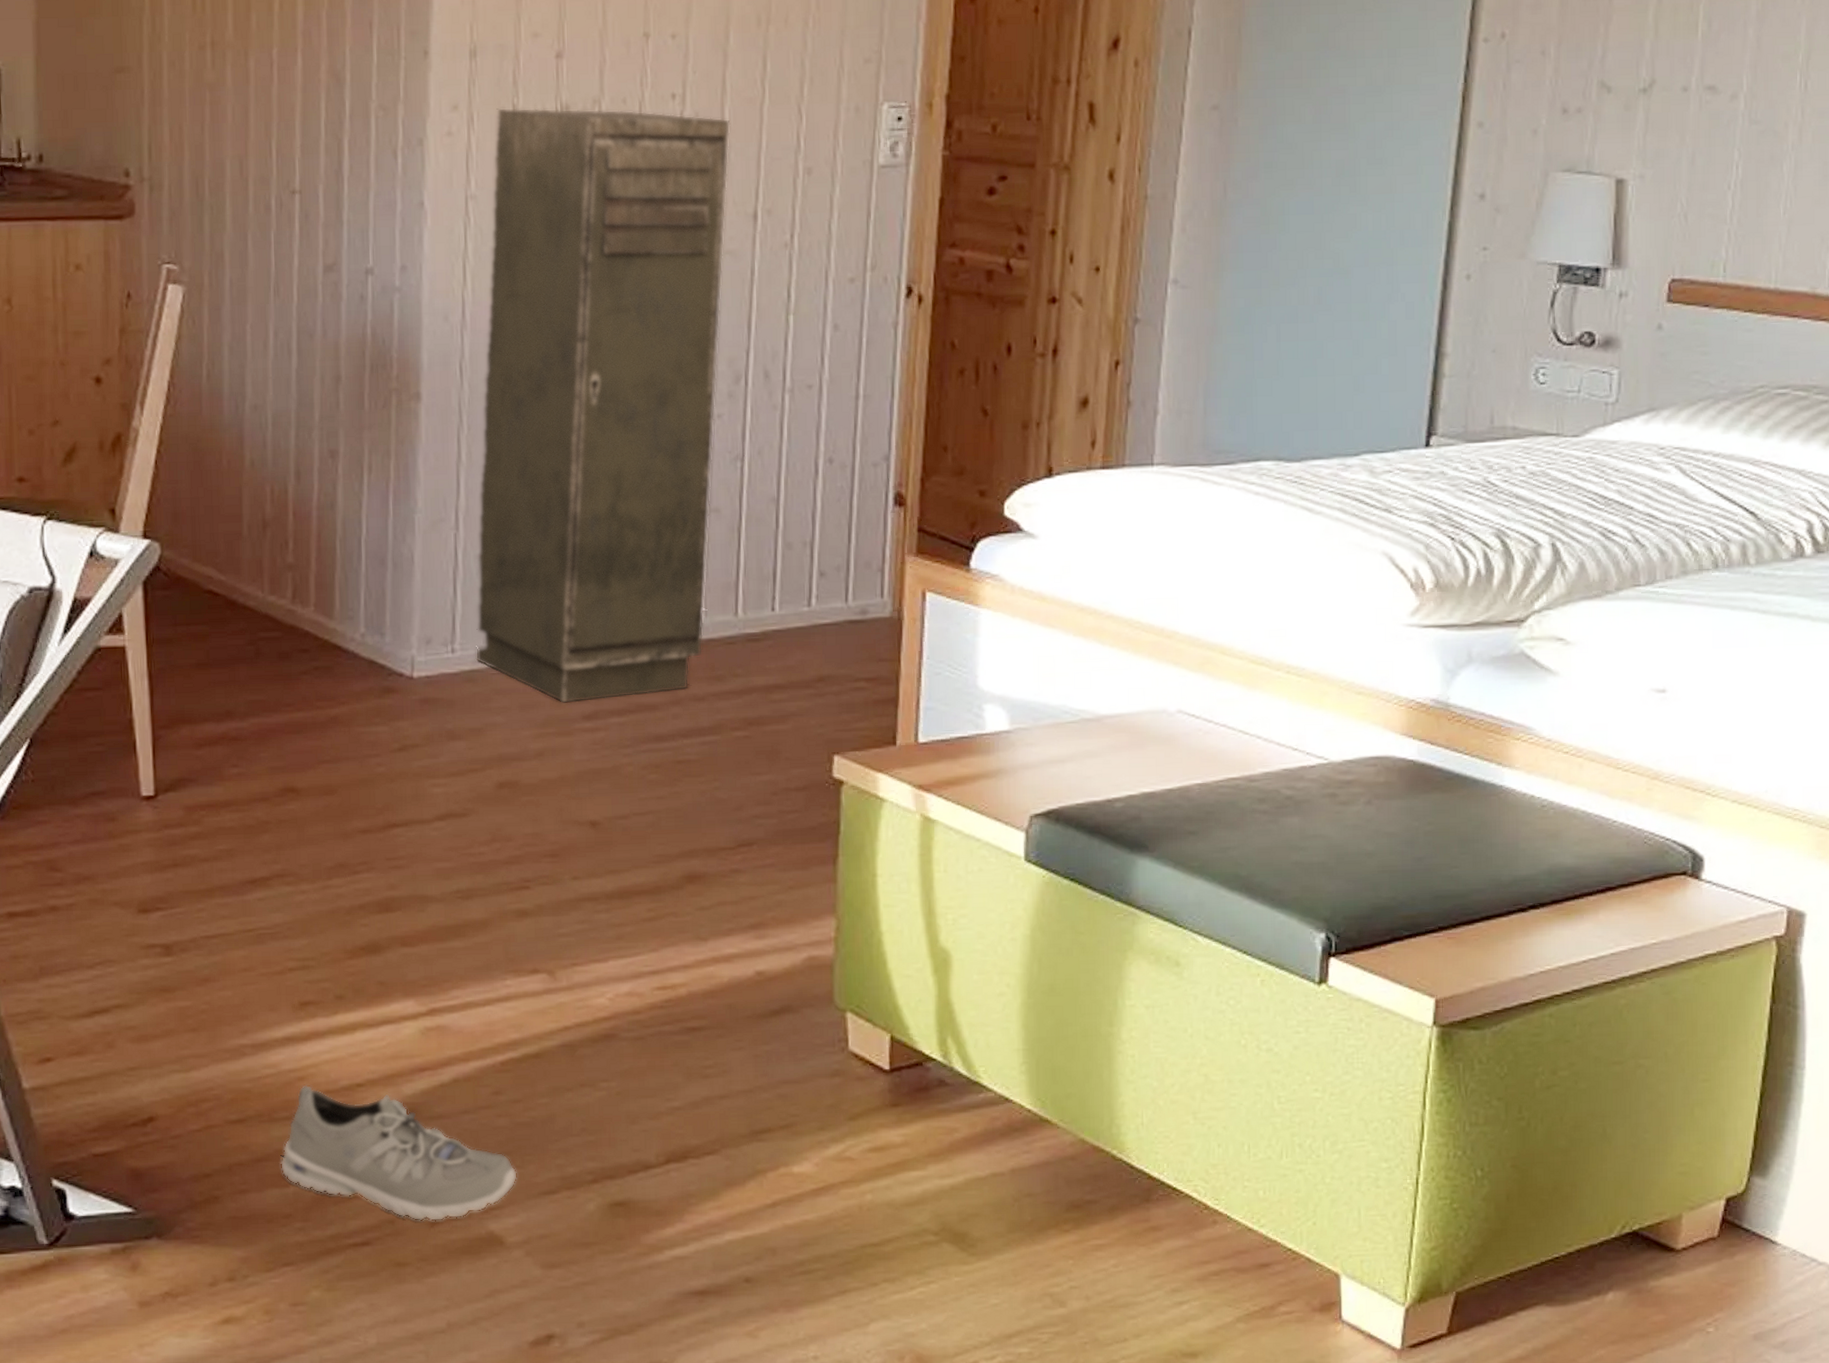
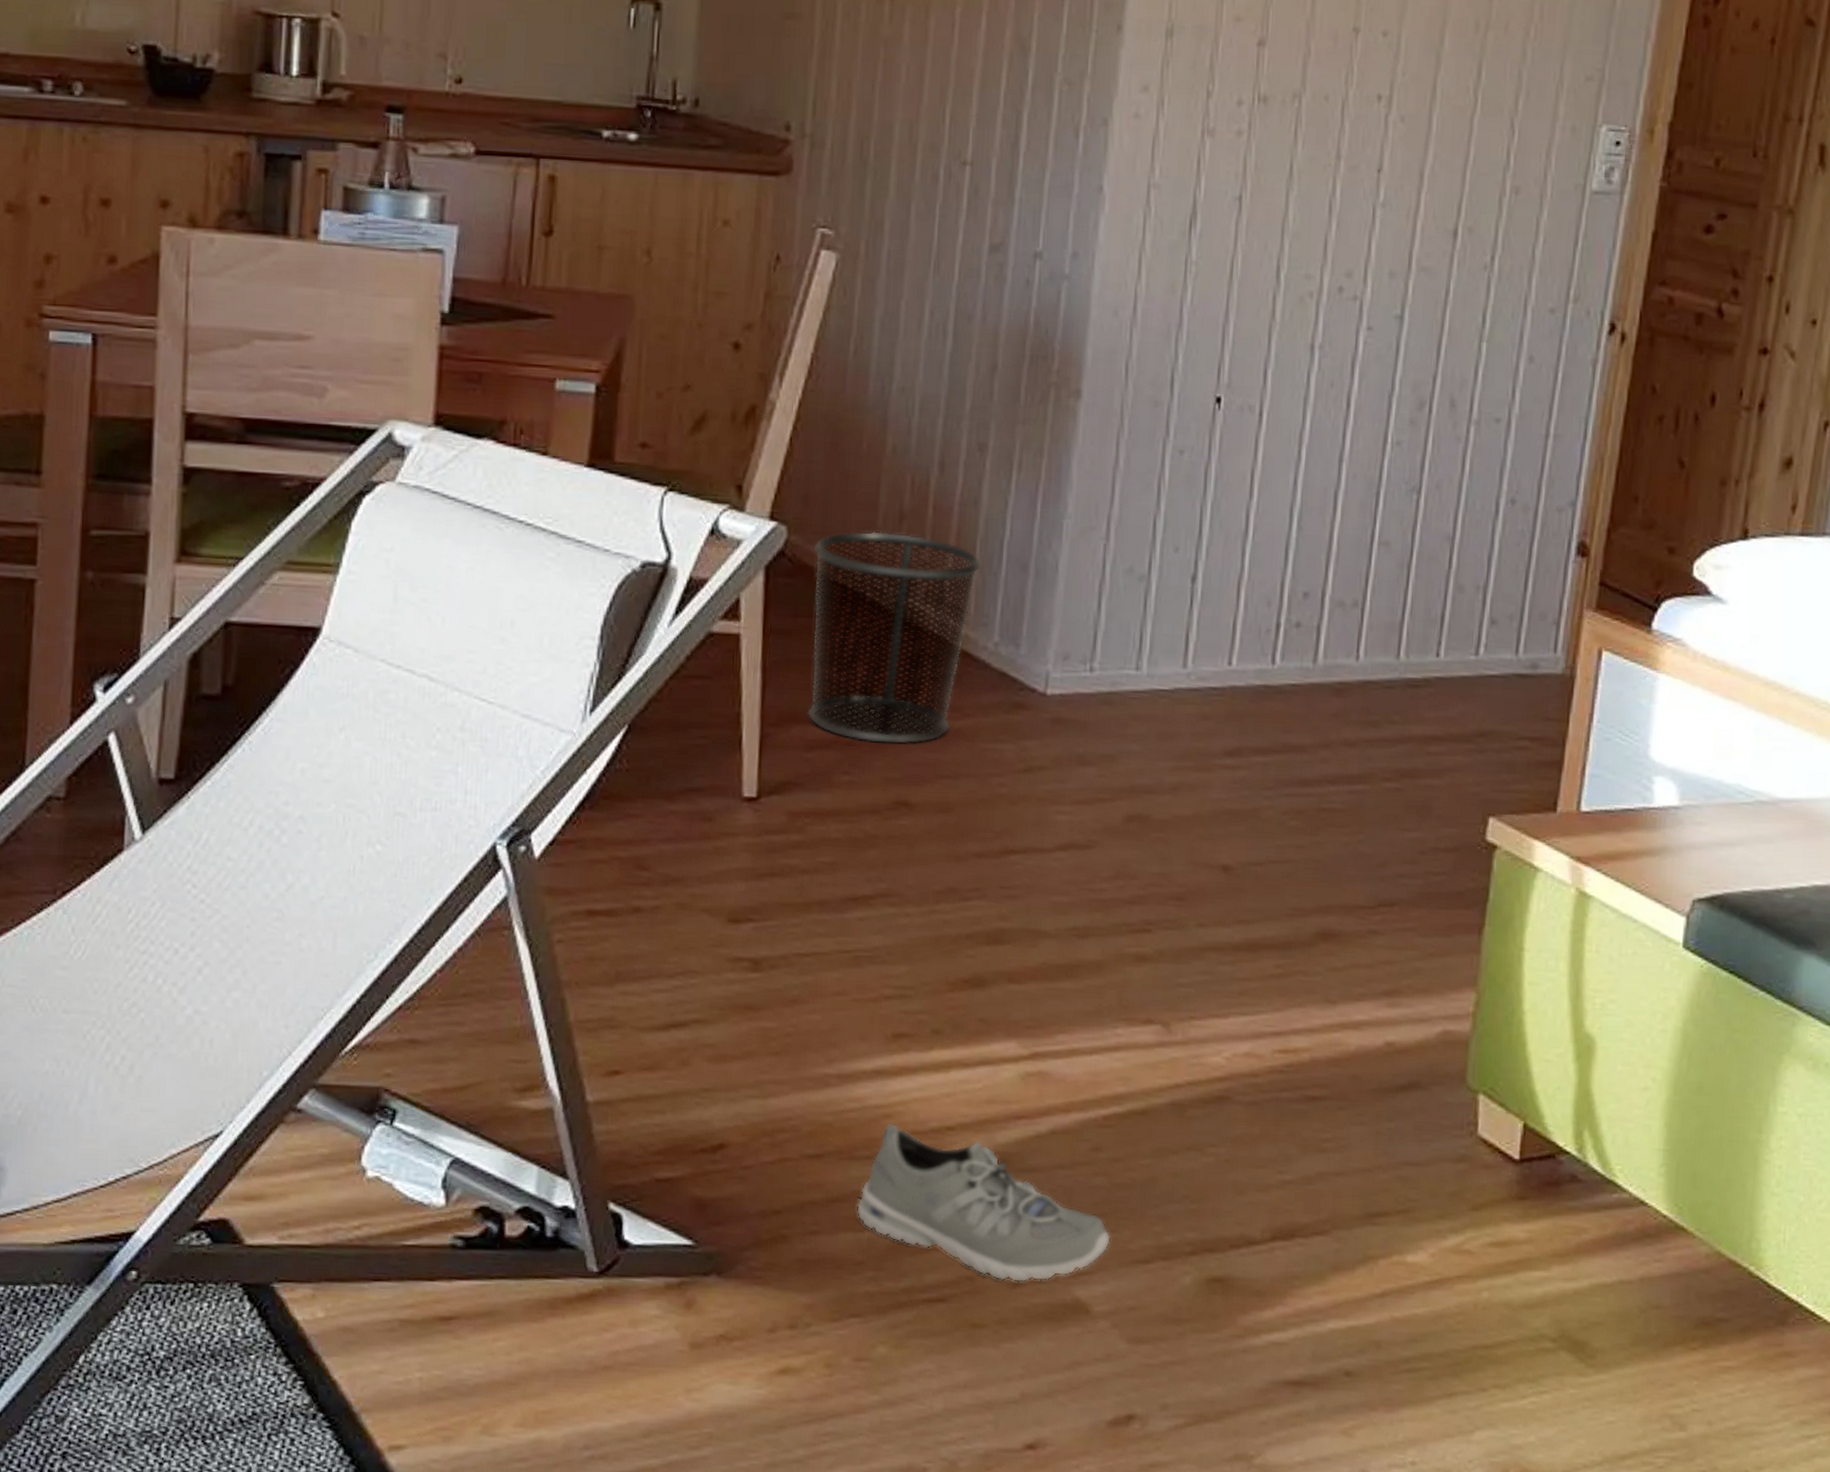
waste bin: none [186,540,343,737] -> present [807,530,982,745]
storage cabinet: present [475,107,731,704] -> none [1114,93,1438,737]

